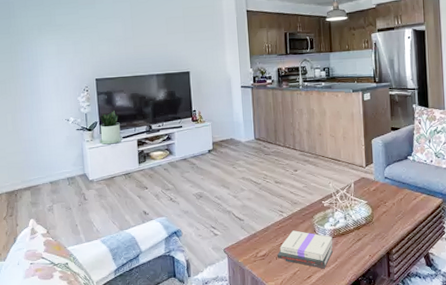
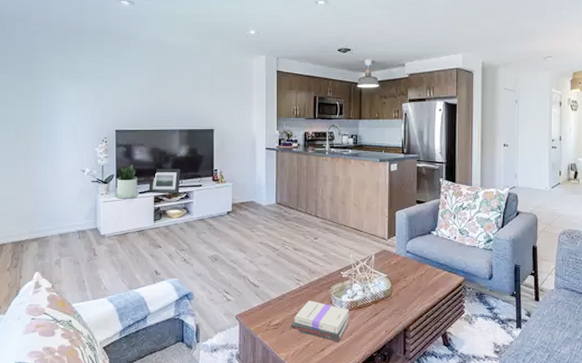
picture frame: none [131,112,161,137] -> present [149,169,181,193]

